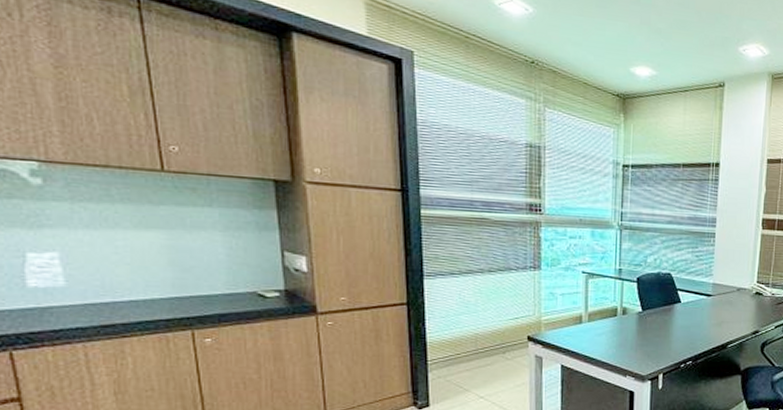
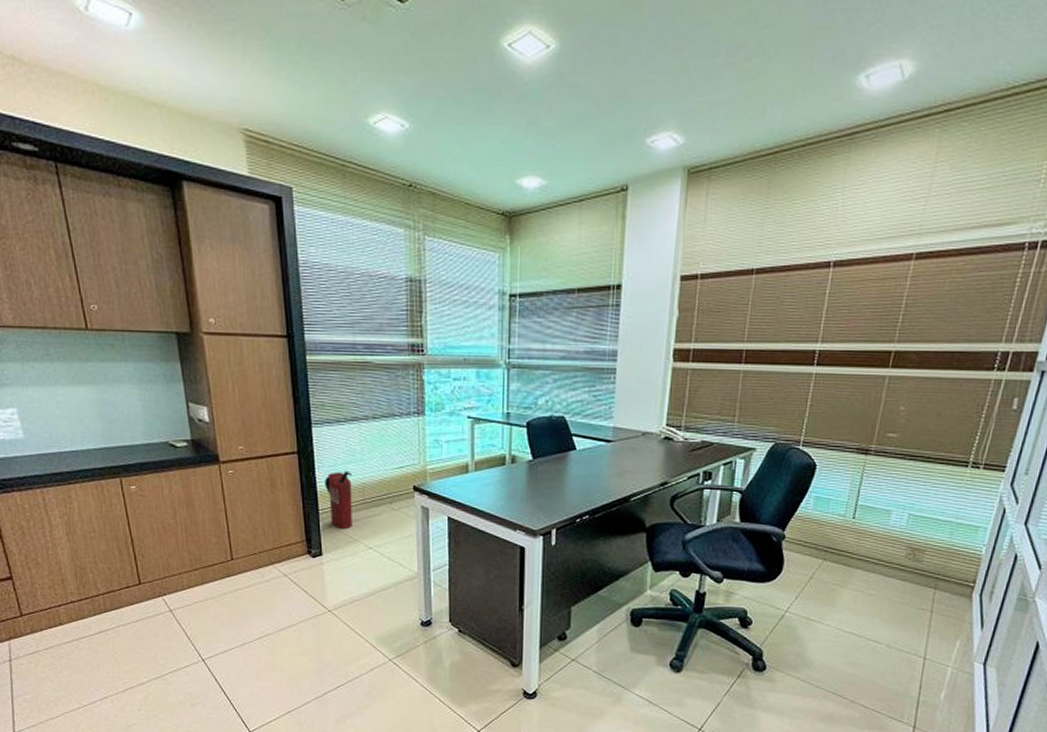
fire extinguisher: none [435,321,464,380] -> present [325,470,352,530]

